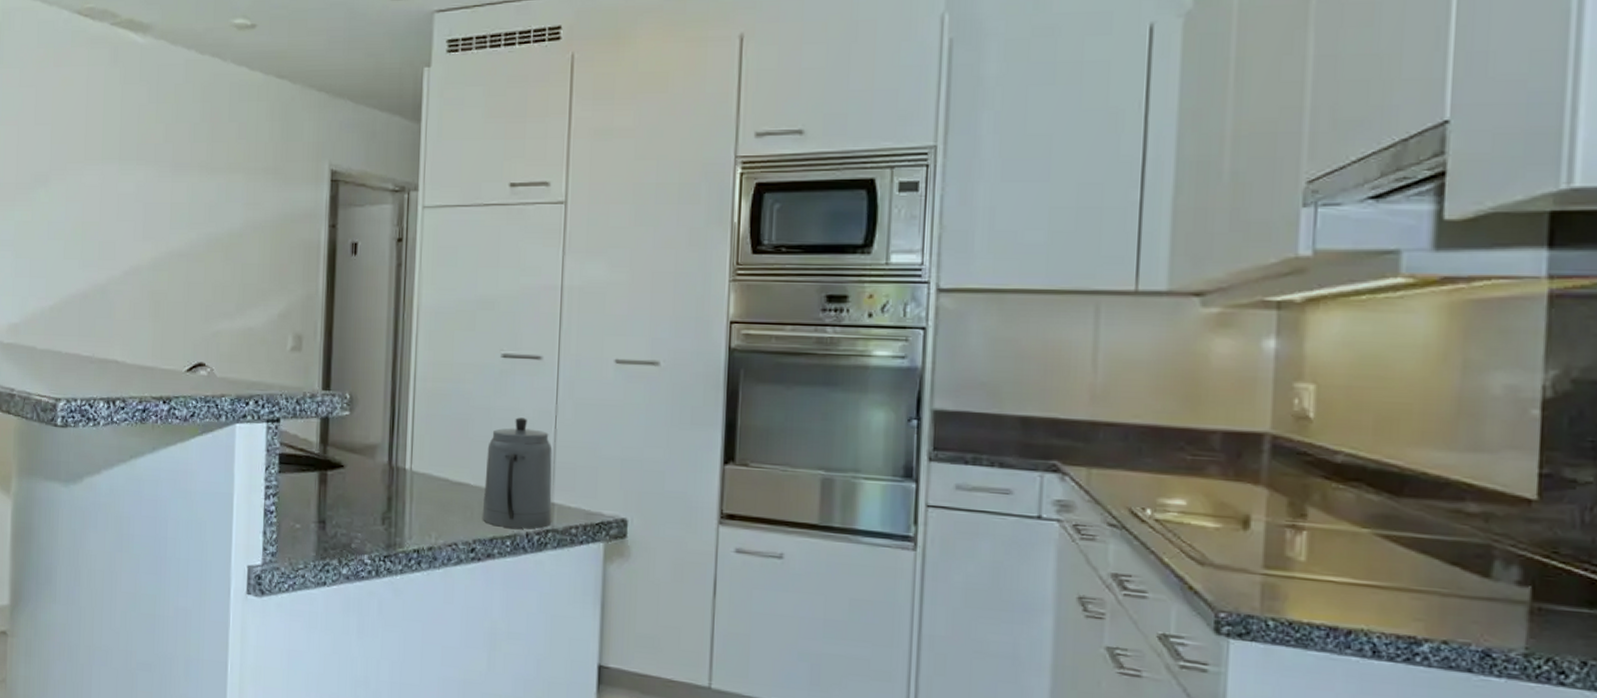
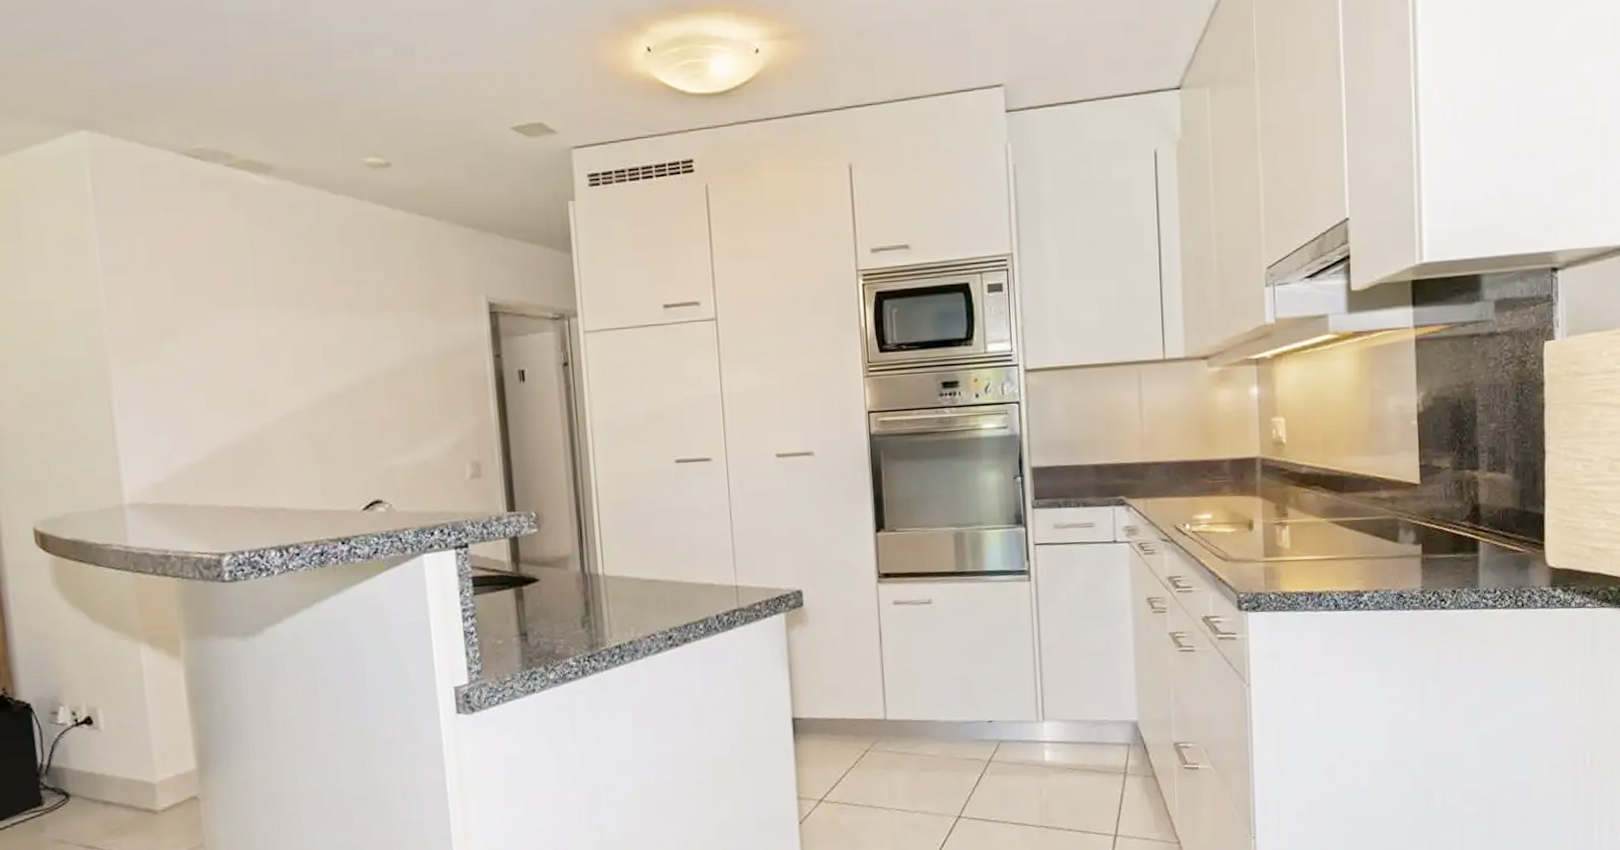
teapot: present [482,417,553,529] -> none [672,514,738,614]

